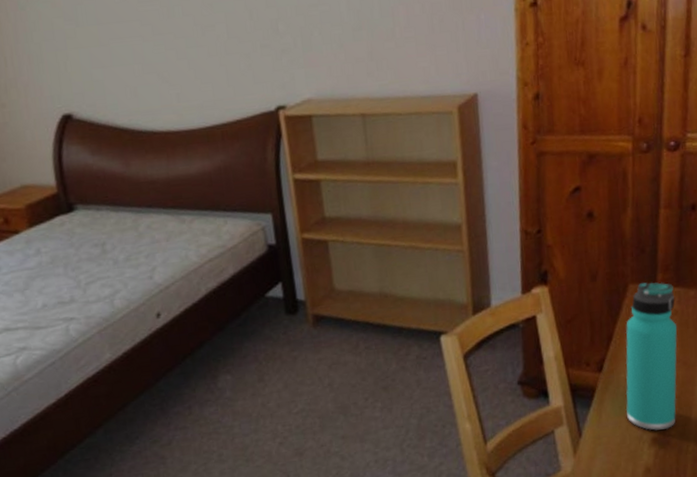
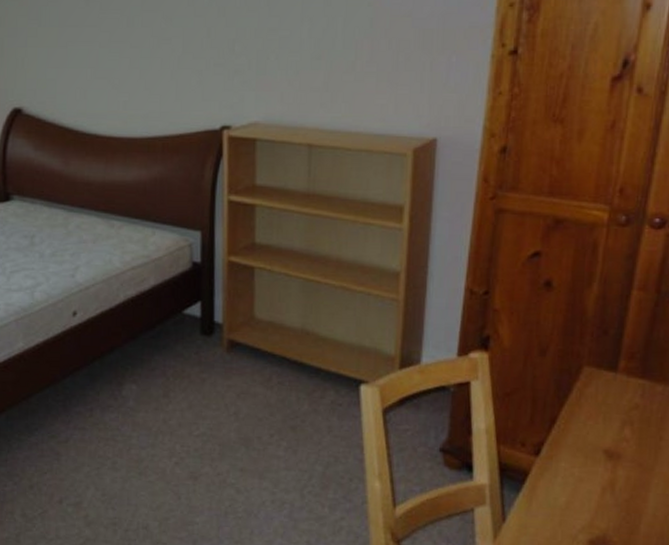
thermos bottle: present [626,281,678,431] -> none [562,366,638,534]

